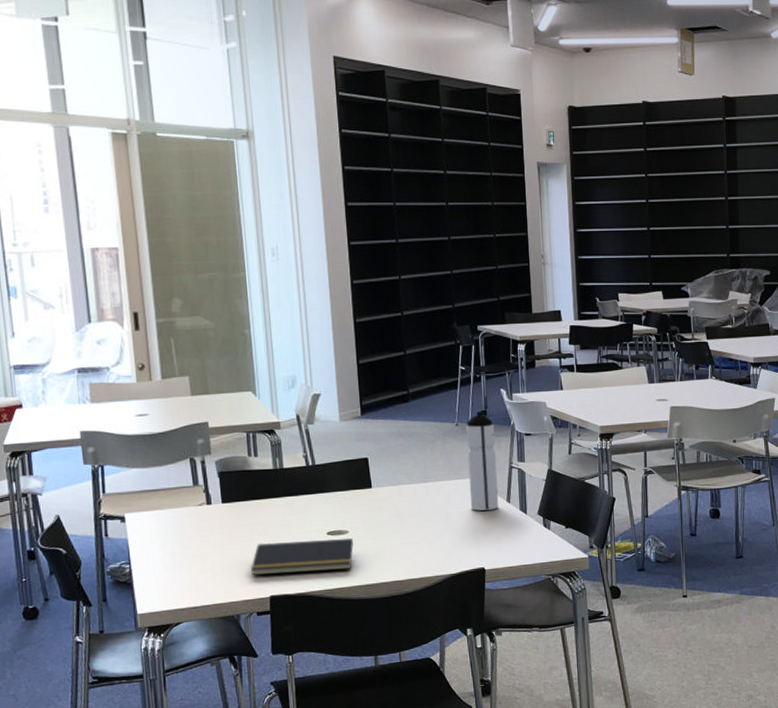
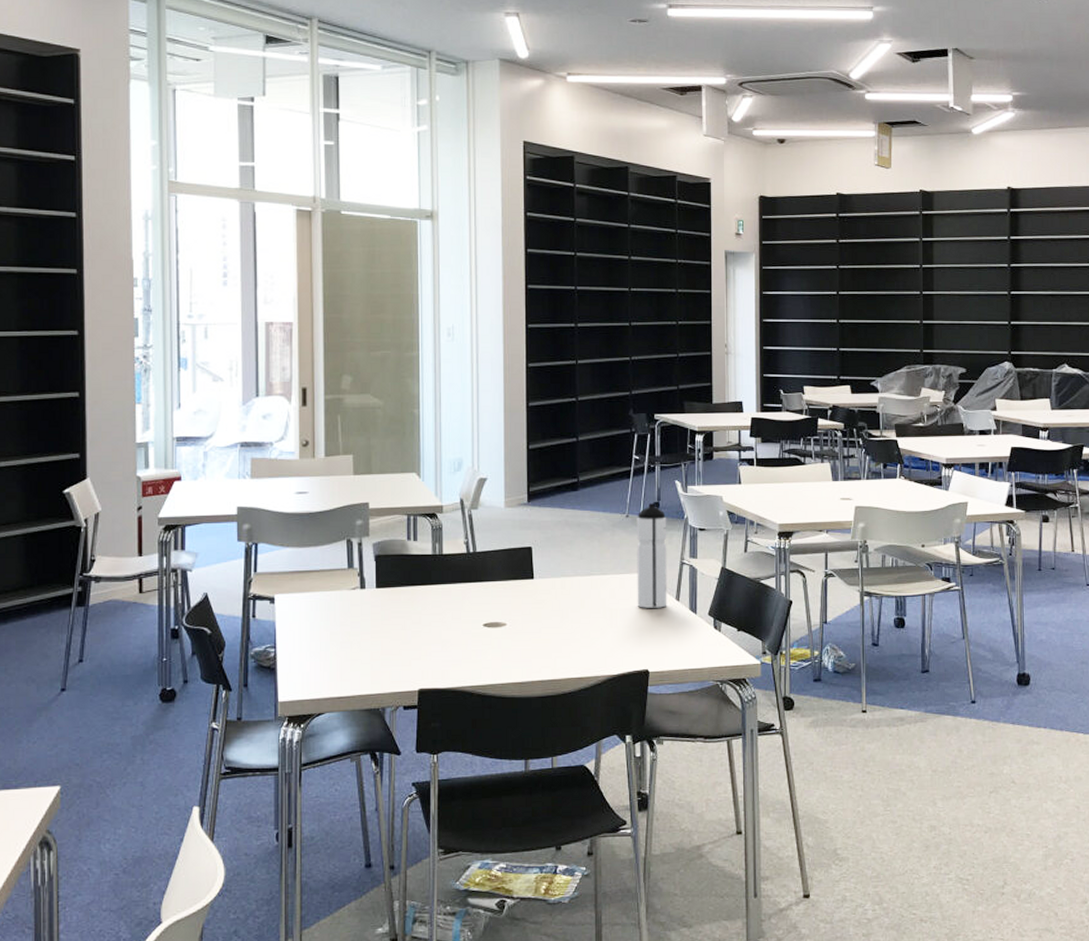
notepad: present [250,539,354,576] -> none [400,632,511,667]

